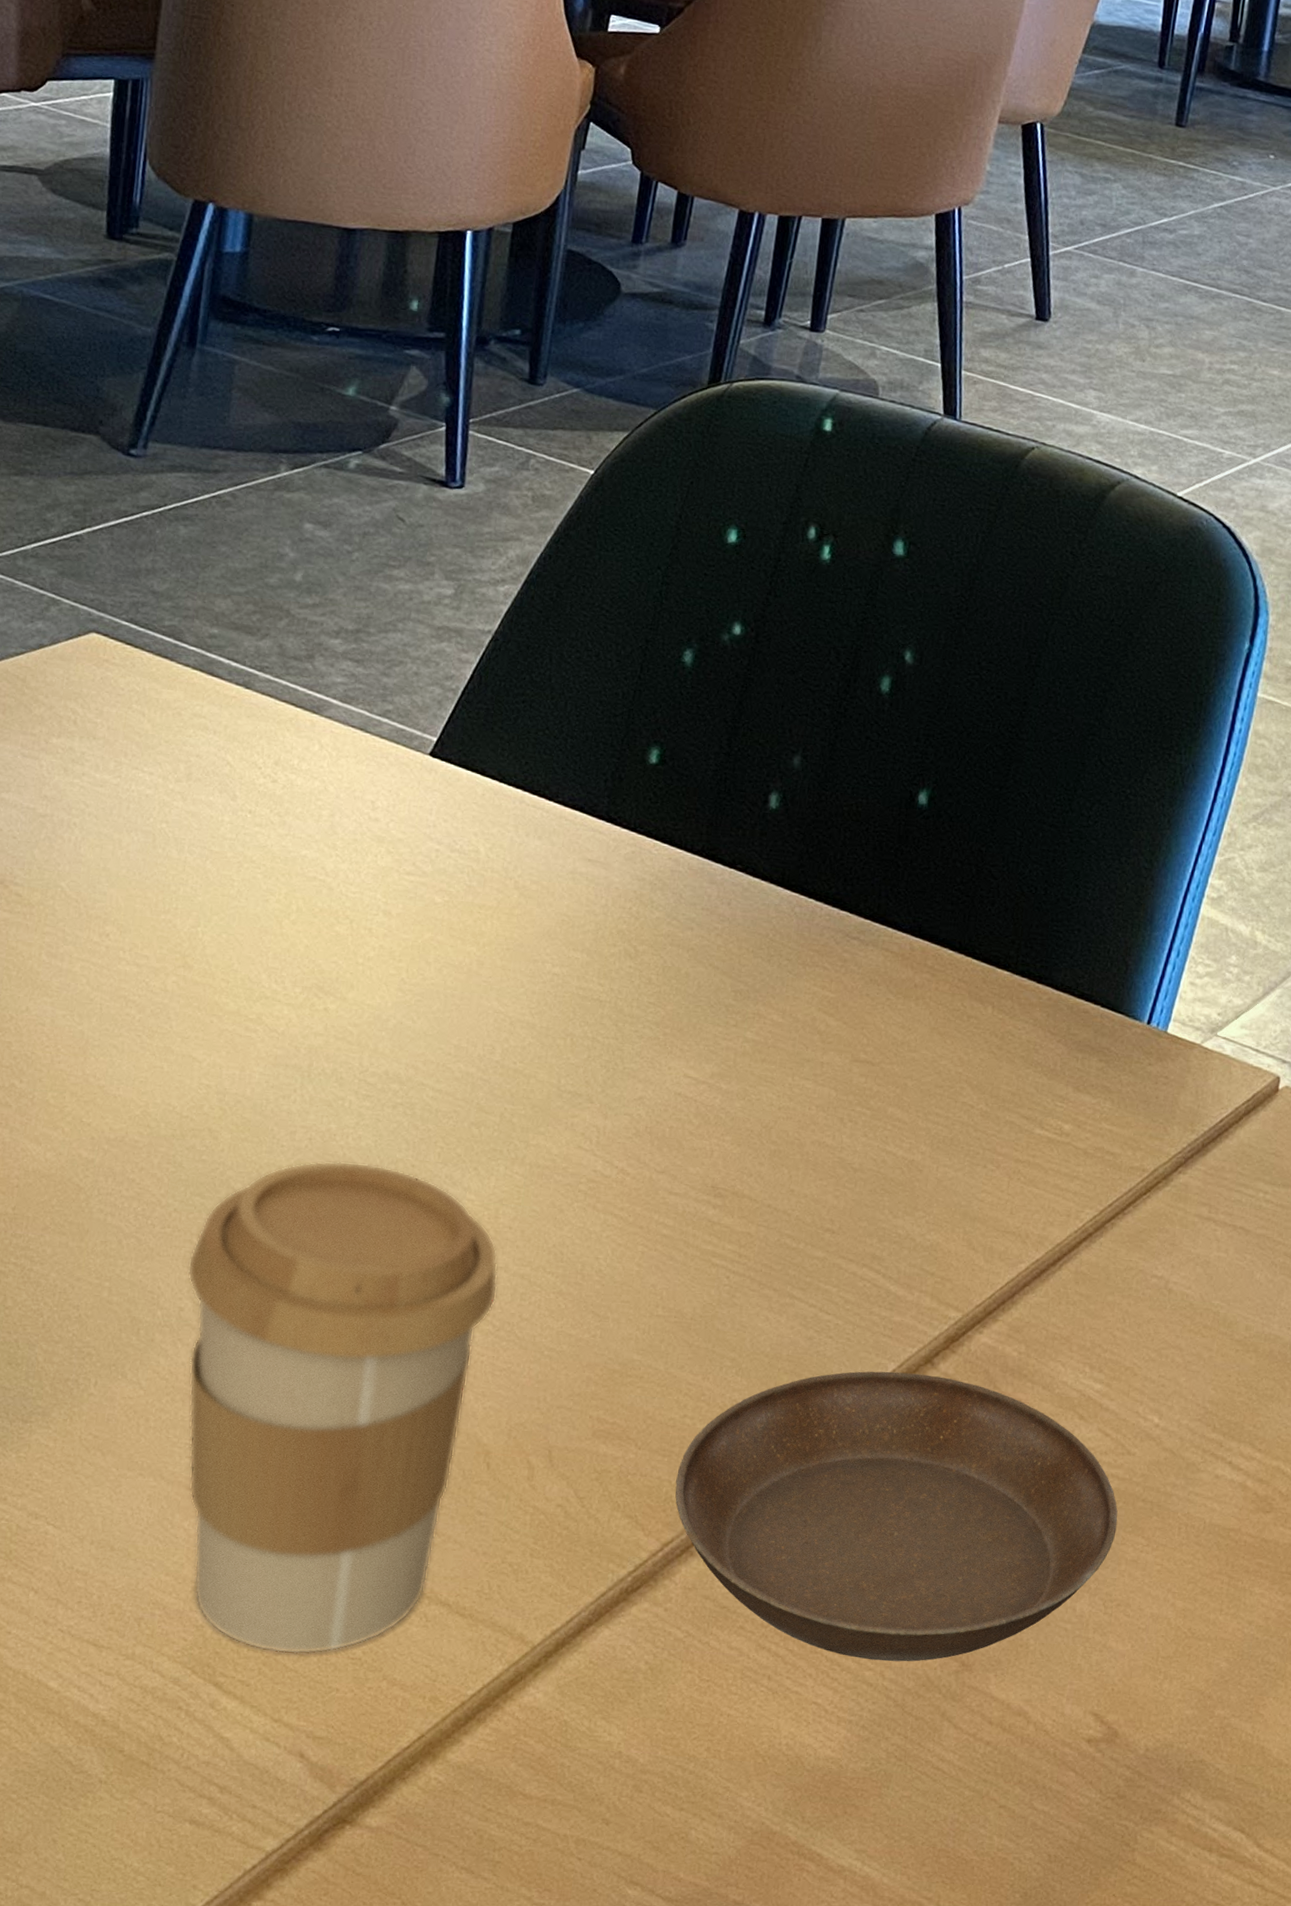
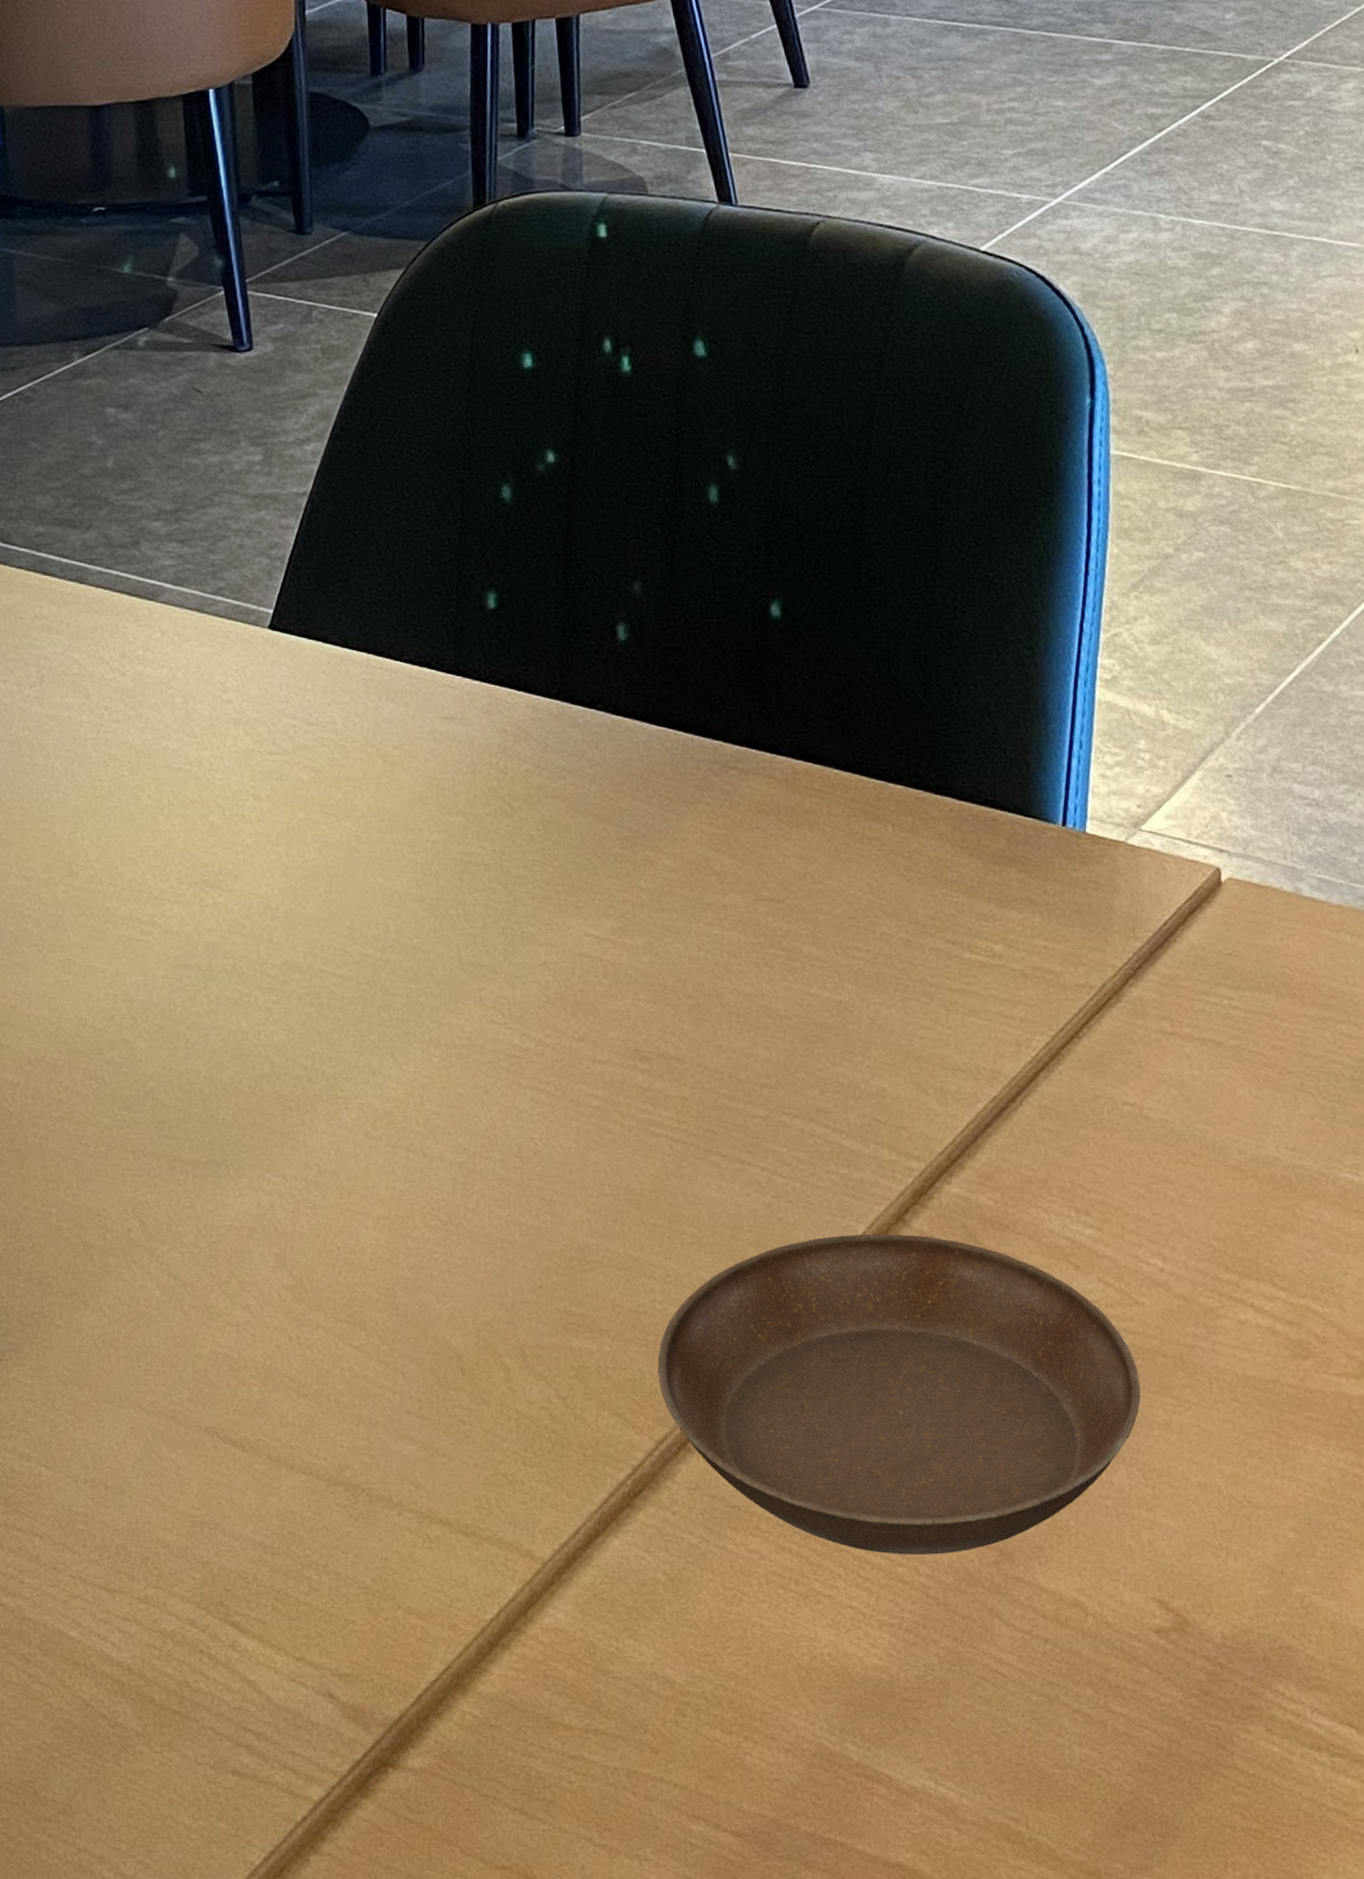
coffee cup: present [187,1161,498,1655] -> none [127,1060,438,1587]

